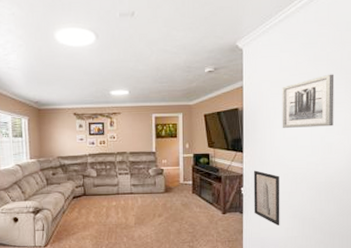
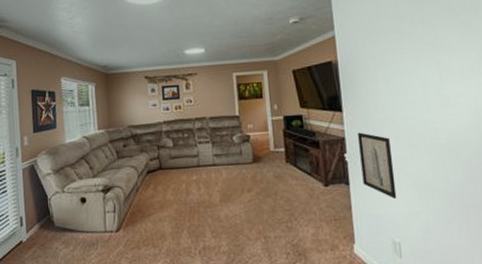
wall art: present [282,74,335,128] -> none [381,16,449,81]

